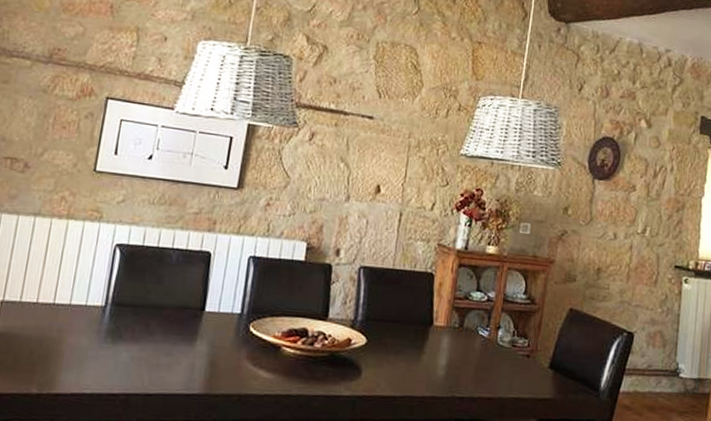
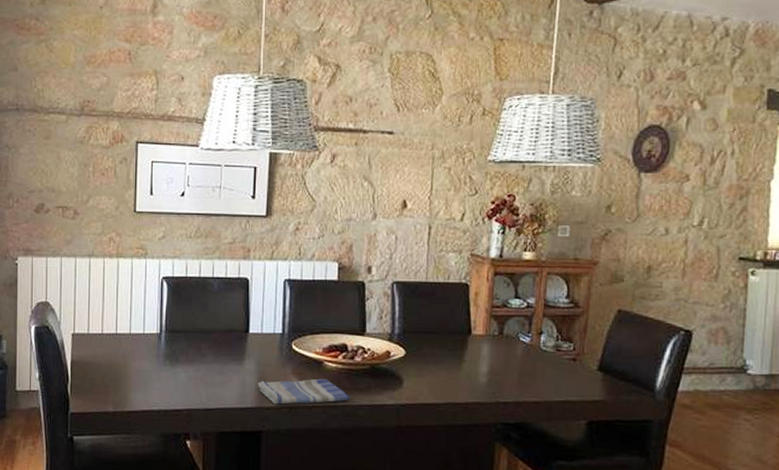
dish towel: none [207,364,306,392] -> present [257,378,351,405]

